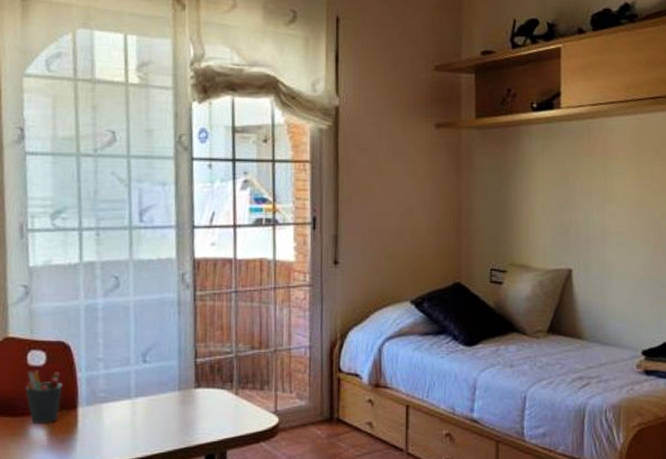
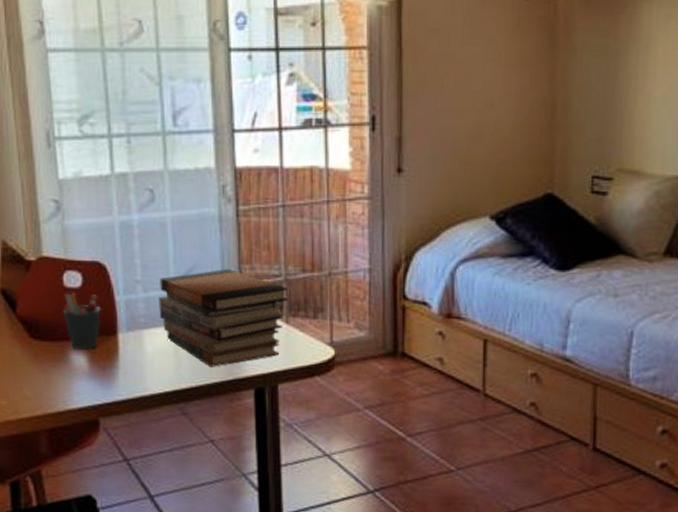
book stack: none [118,346,238,437] -> present [159,268,288,367]

